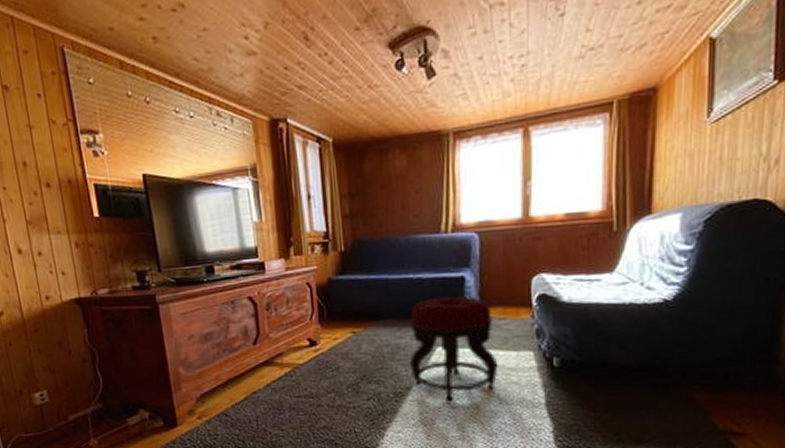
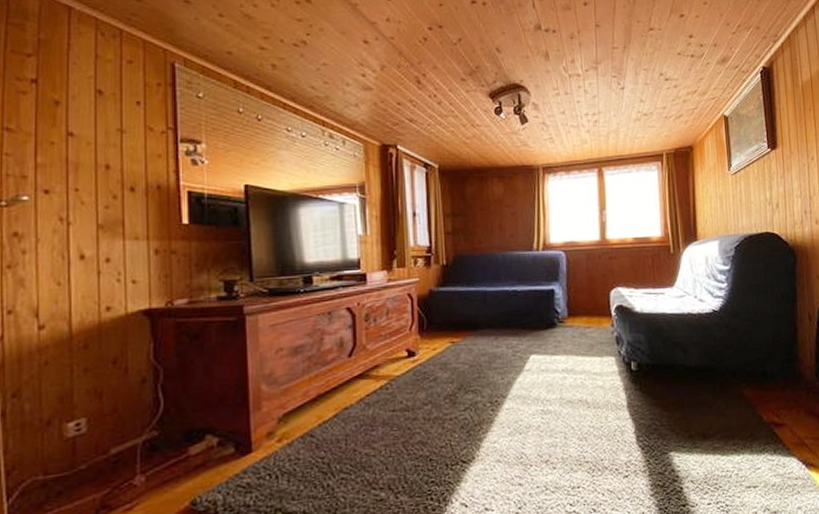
stool: present [410,296,498,400] -> none [506,307,586,407]

